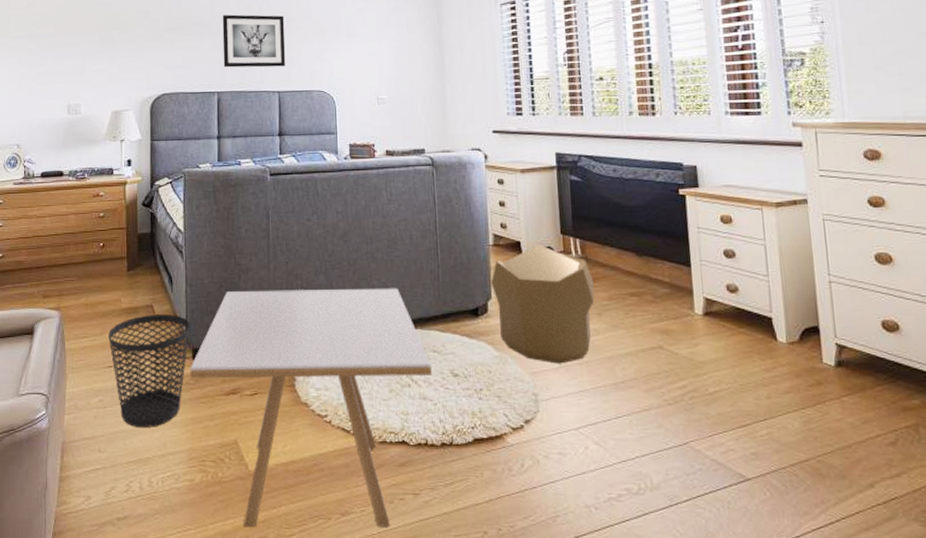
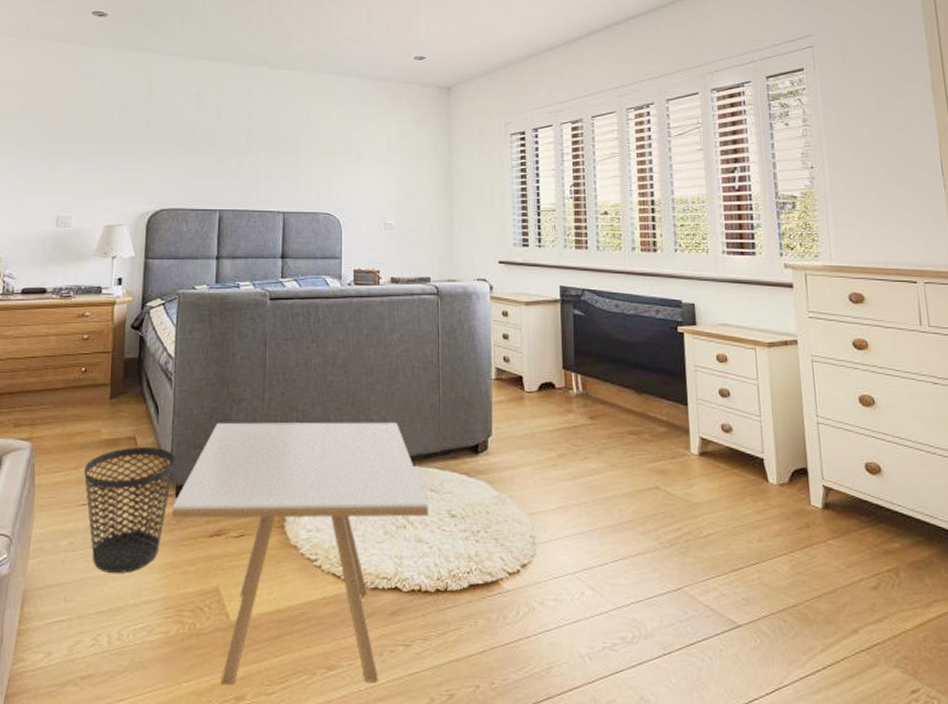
wall art: present [222,14,286,68] -> none [227,130,293,187]
pouf: present [491,244,595,364] -> none [492,379,594,505]

